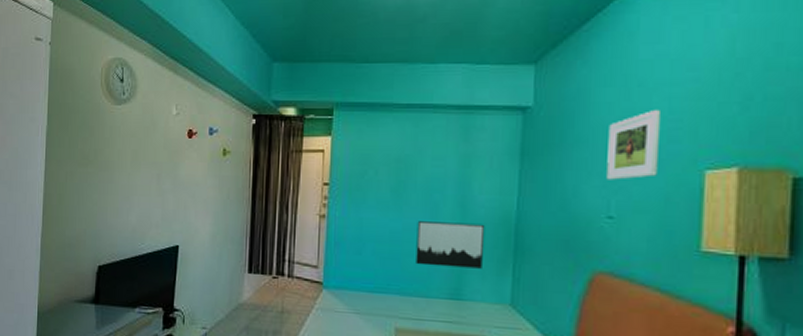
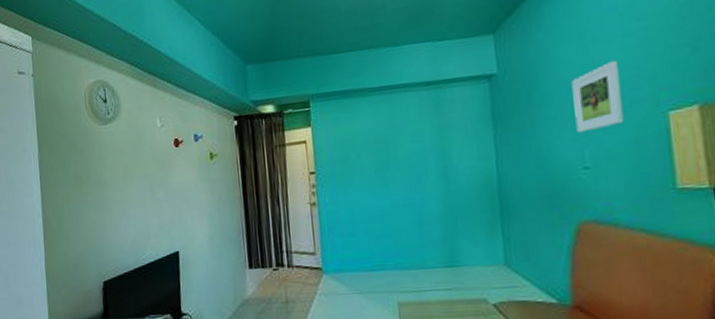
wall art: present [416,221,486,269] -> none [404,190,473,239]

